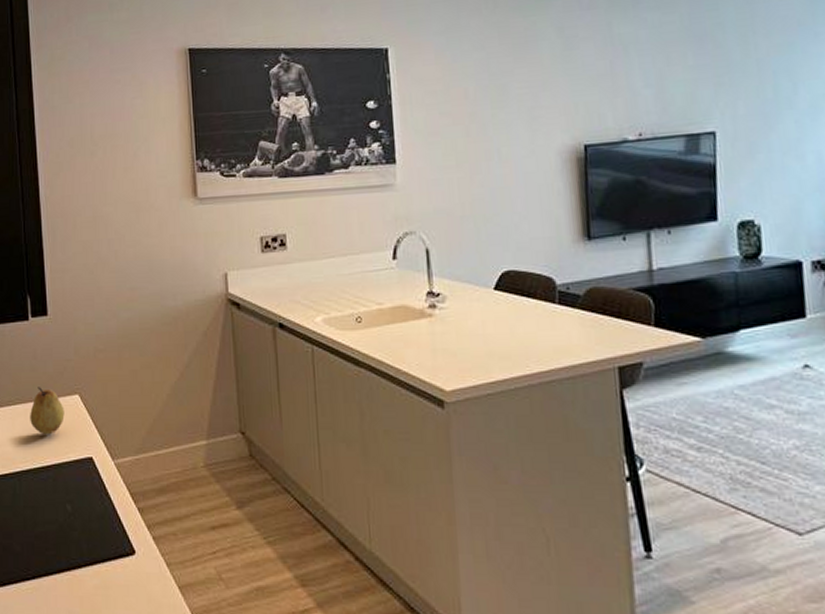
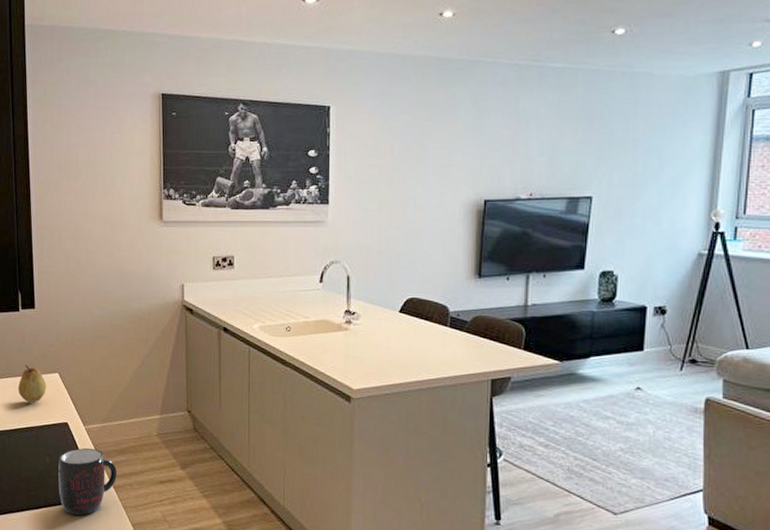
mug: none [83,488,156,579] -> present [58,447,117,516]

